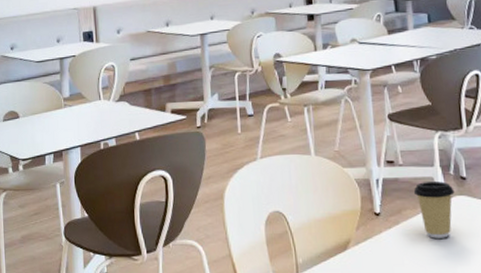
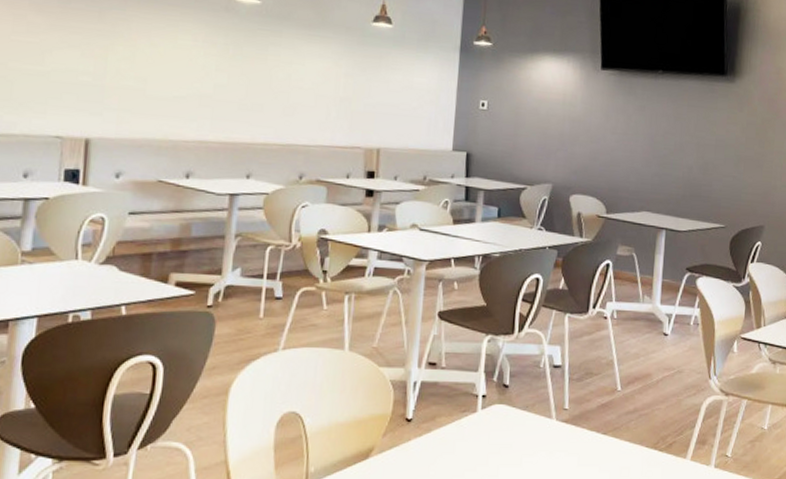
coffee cup: present [413,181,455,238] -> none [452,388,495,449]

